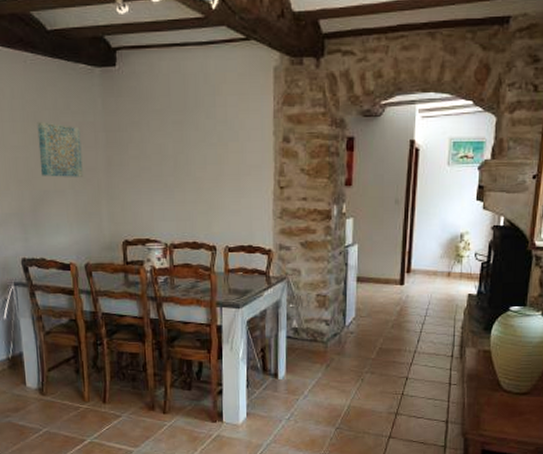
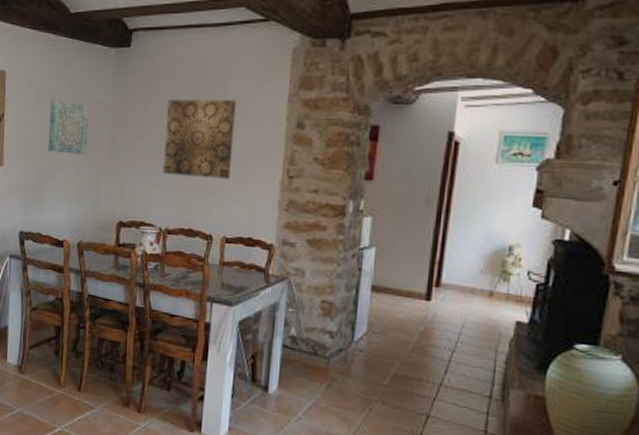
wall art: none [159,116,228,193] -> present [162,99,236,179]

